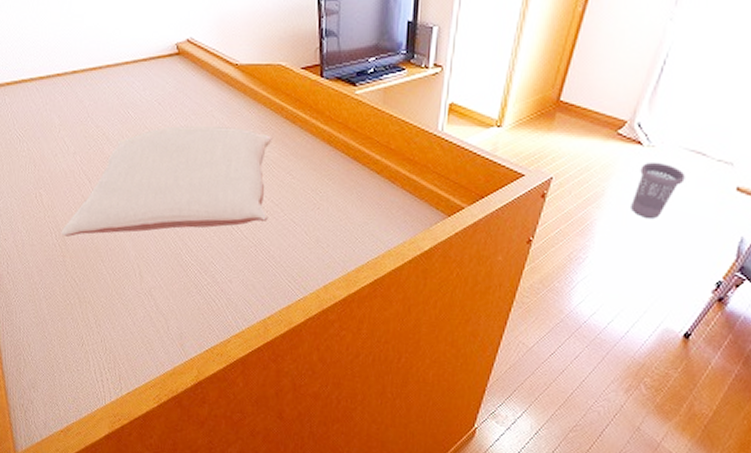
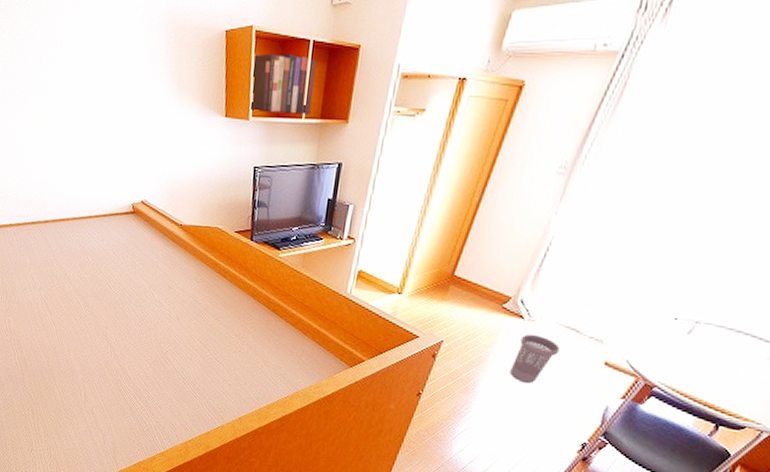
pillow: present [61,126,273,237] -> none [22,272,206,361]

